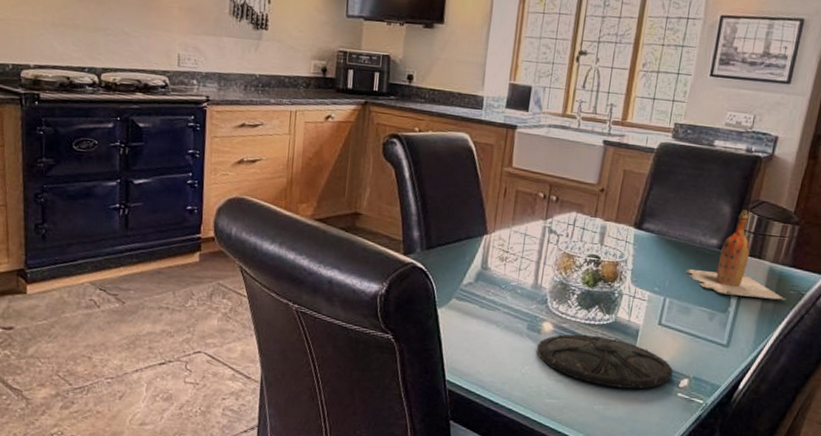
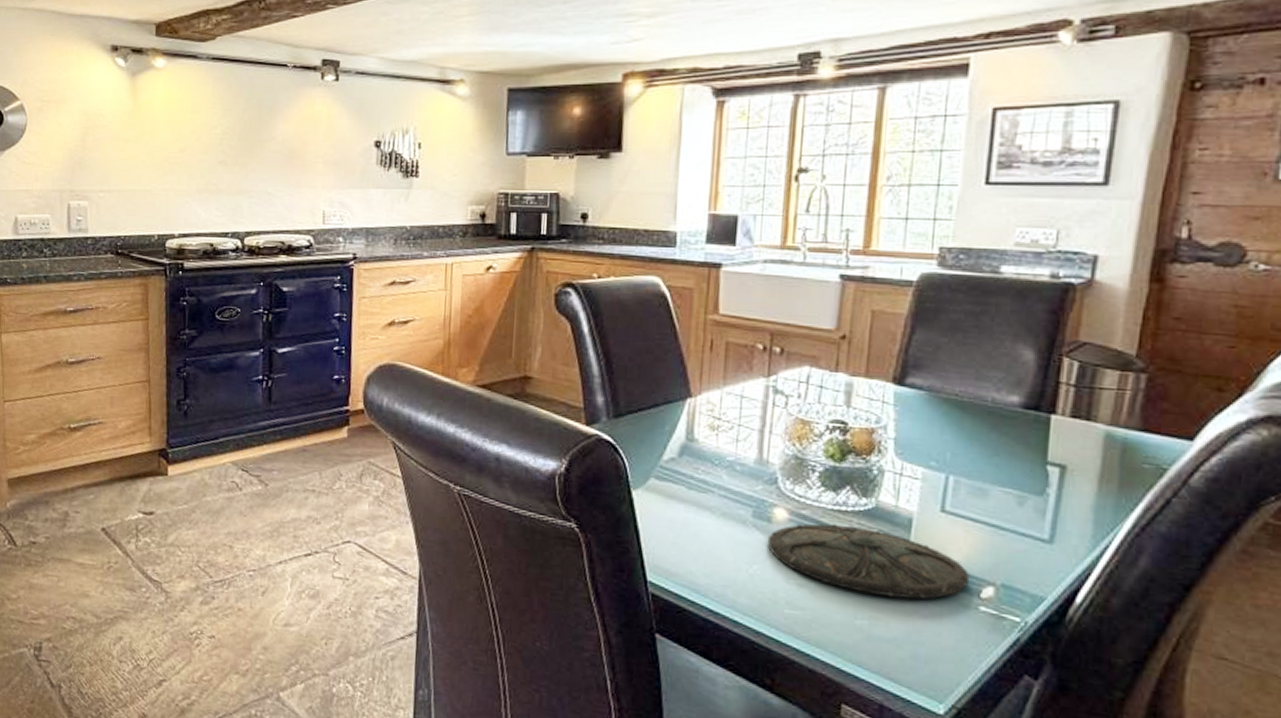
wine bottle: present [685,209,787,300] -> none [974,354,1139,478]

